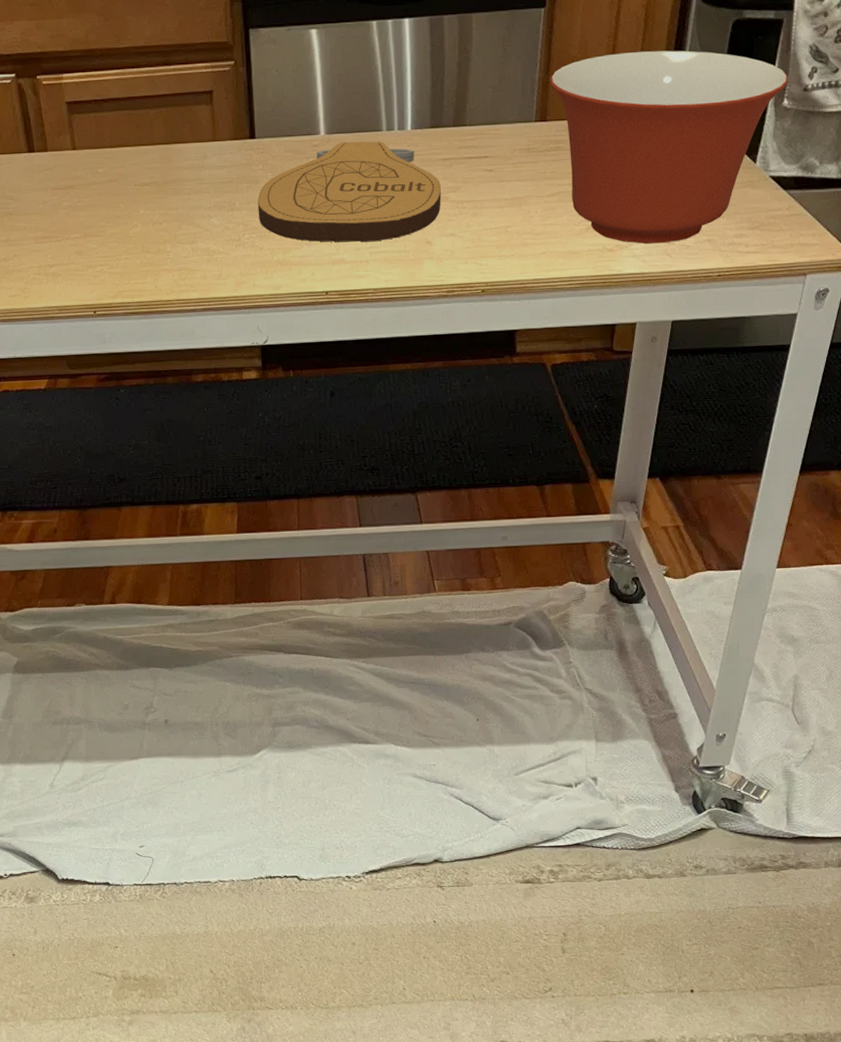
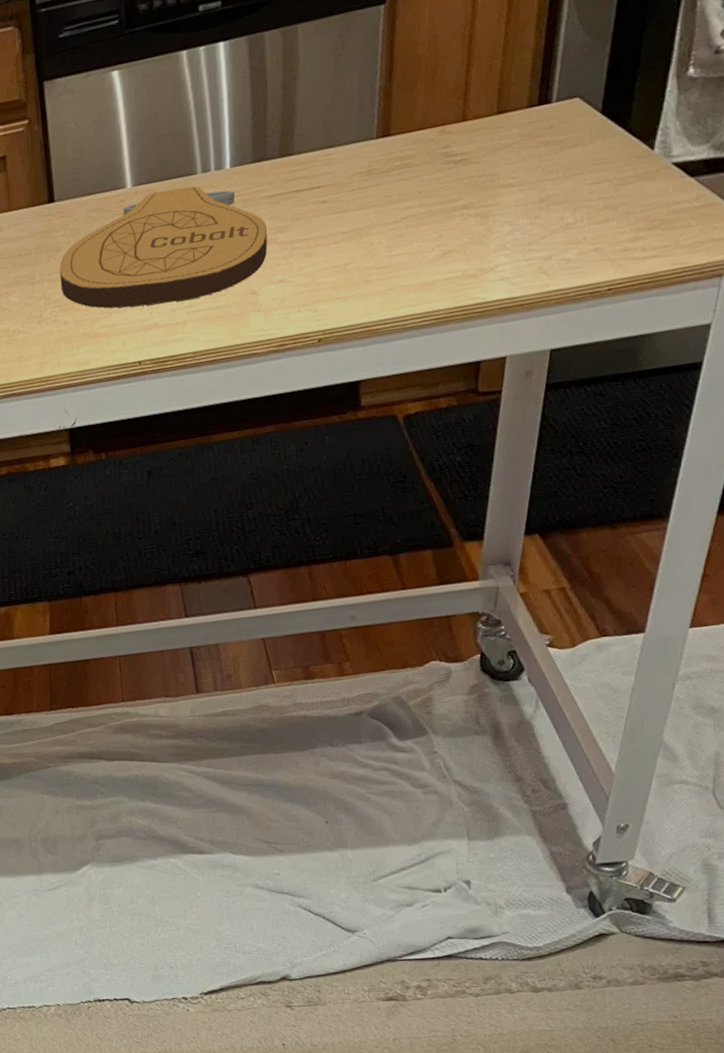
mixing bowl: present [550,50,788,244] -> none [393,23,694,265]

